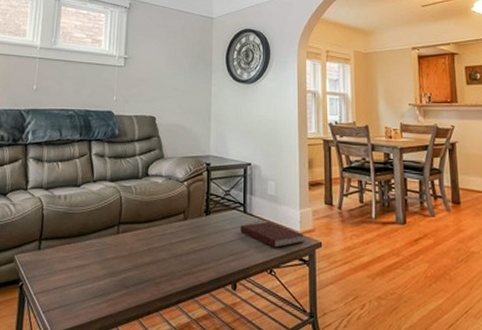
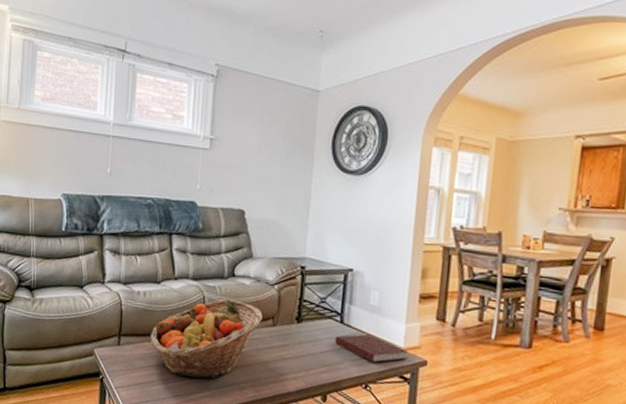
fruit basket: none [70,197,175,276] -> present [150,299,263,379]

